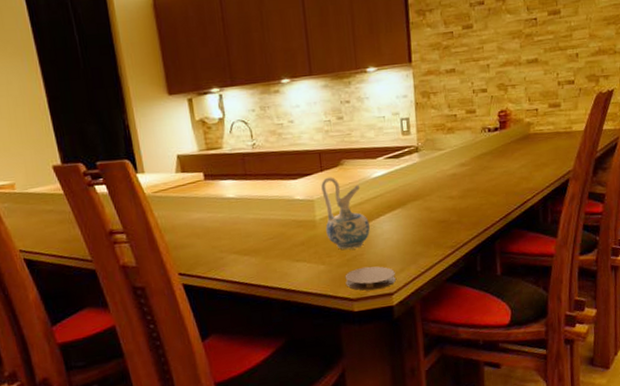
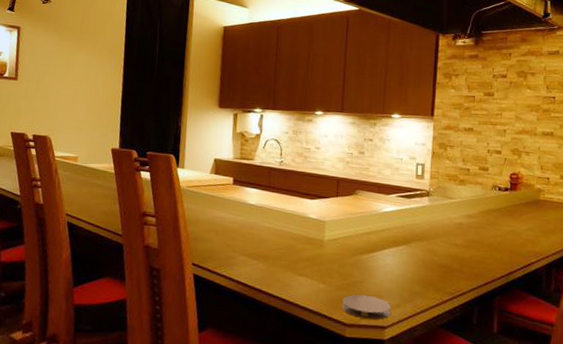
ceramic pitcher: present [321,177,370,250] -> none [331,203,373,276]

